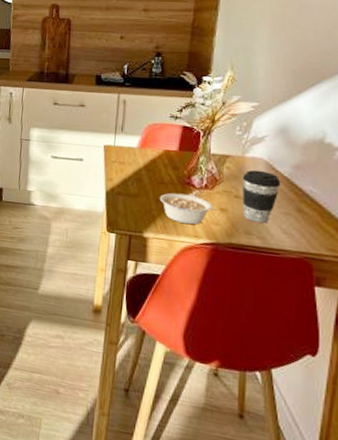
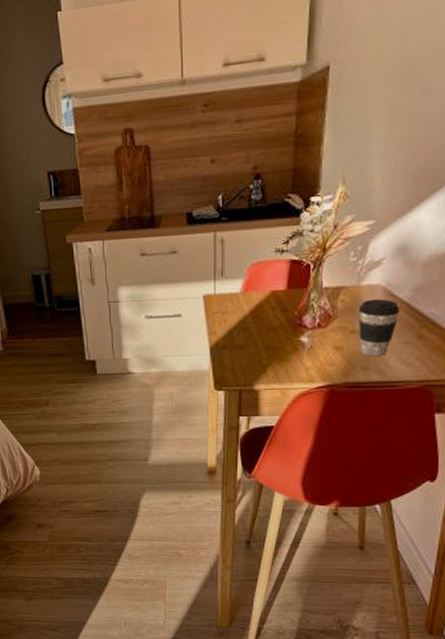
legume: present [159,192,218,225] -> none [268,337,333,370]

